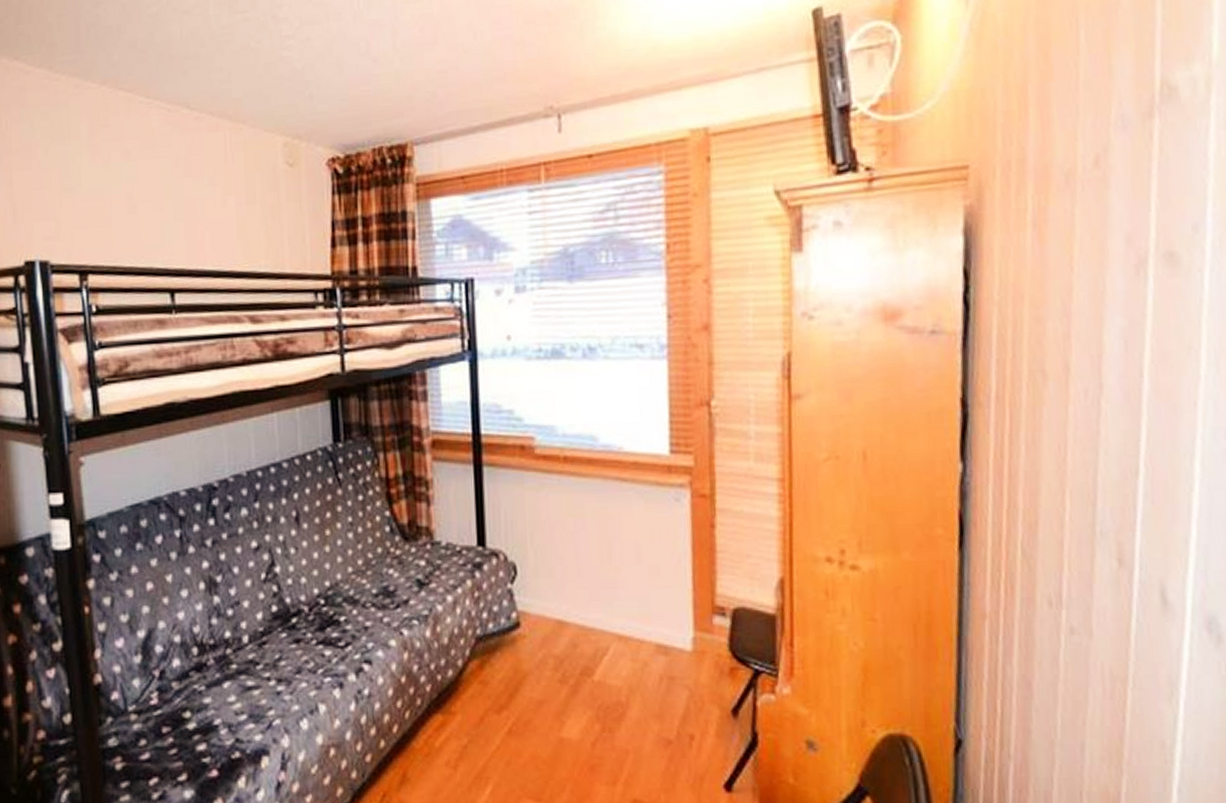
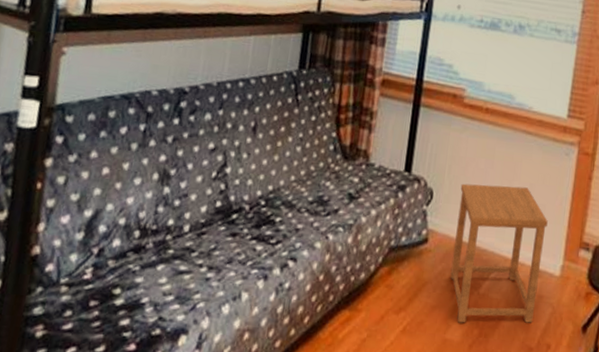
side table: none [548,547,667,718] -> present [450,183,548,323]

